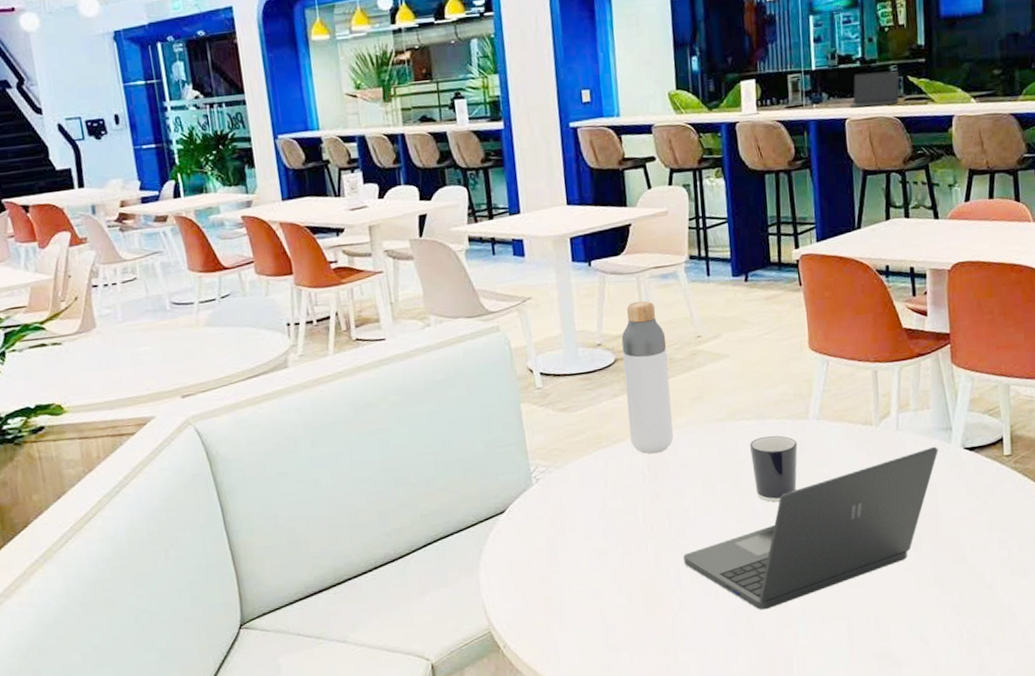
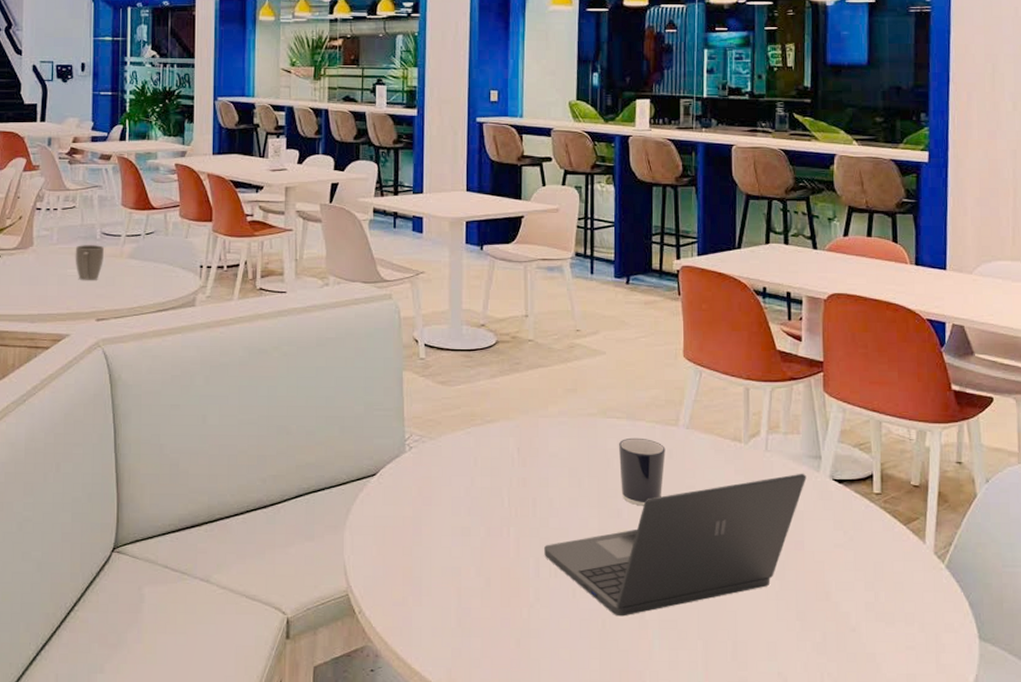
mug: none [144,316,179,358] -> present [75,245,104,281]
bottle: present [621,300,673,454] -> none [503,289,547,439]
laptop: present [849,70,900,108] -> none [736,105,785,138]

